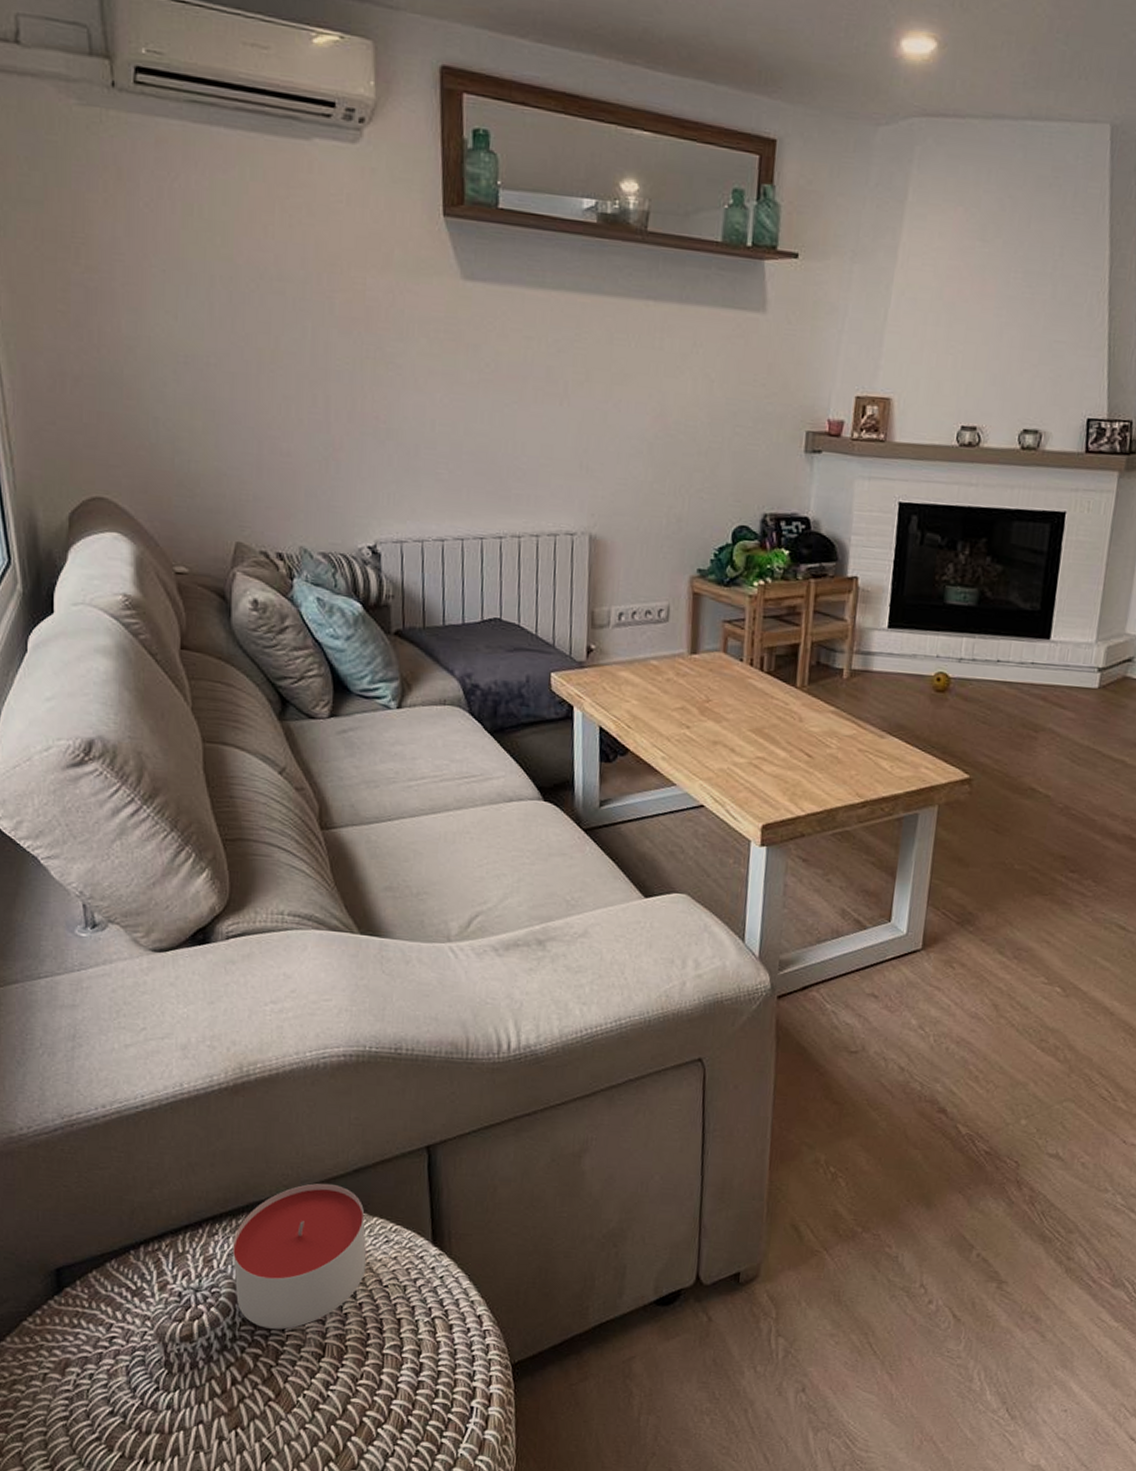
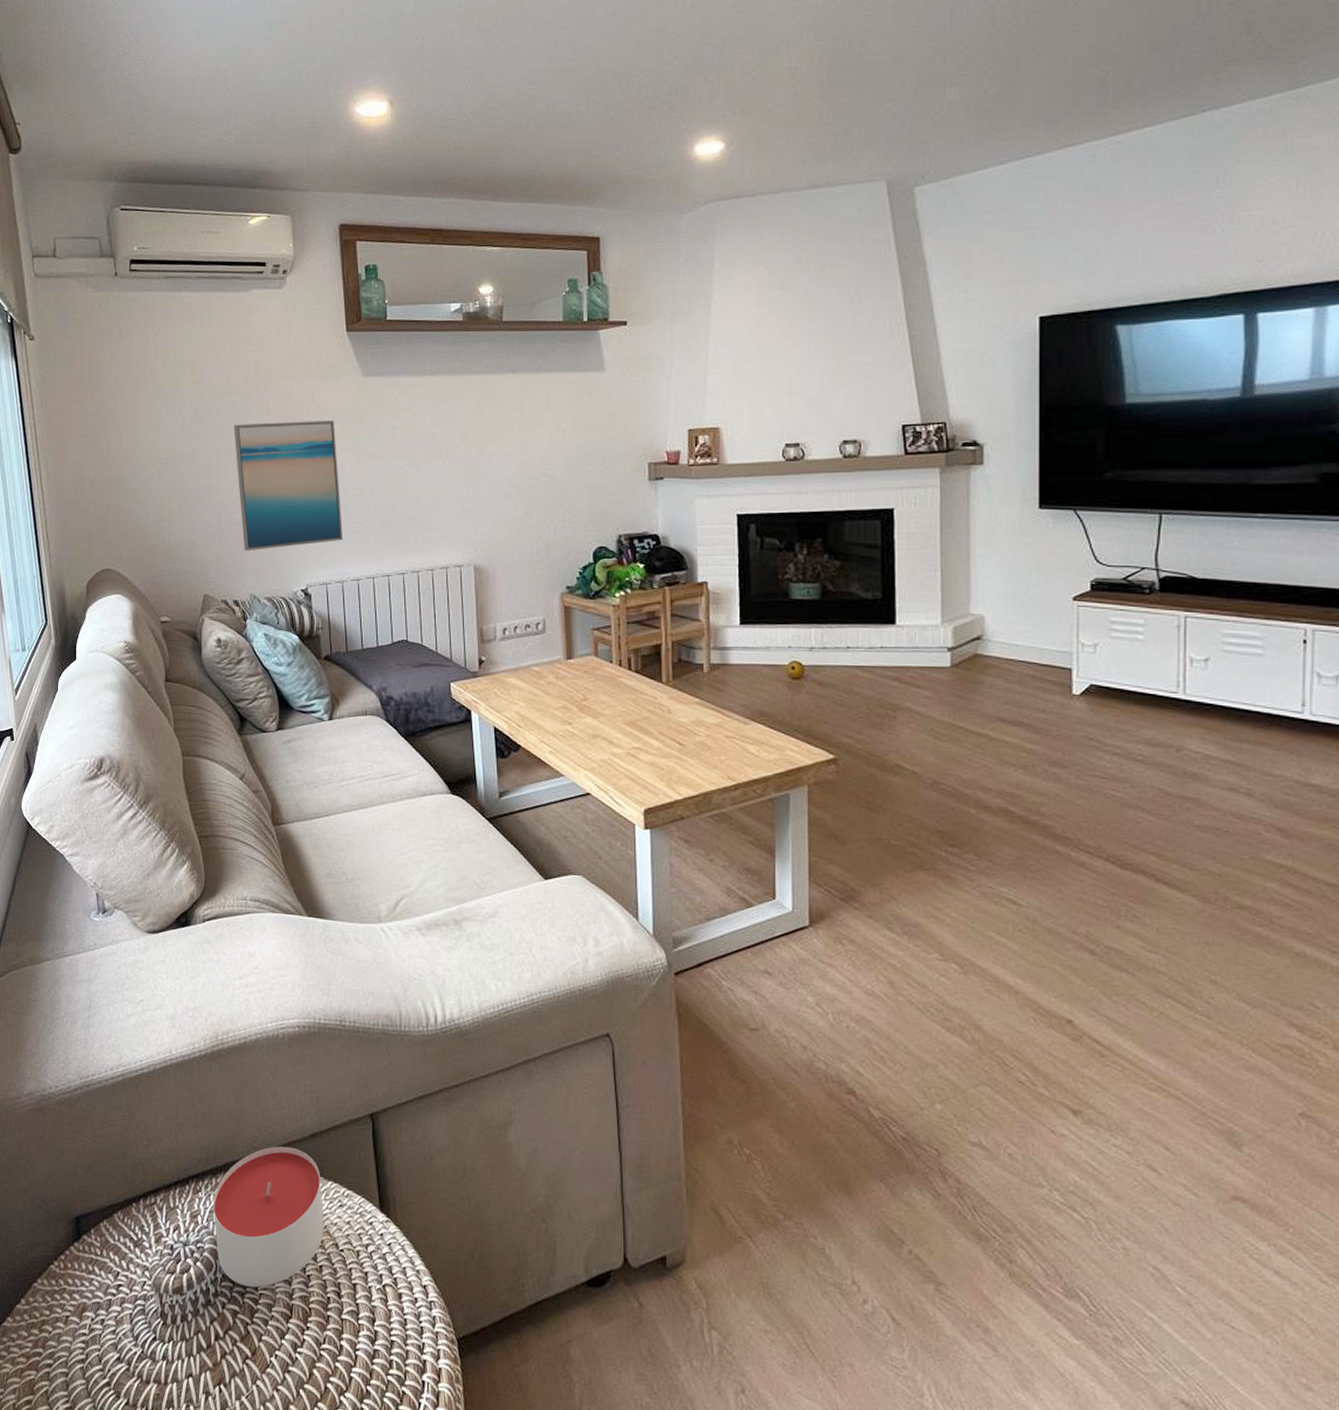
wall art: none [283,321,427,492] -> present [234,420,344,551]

